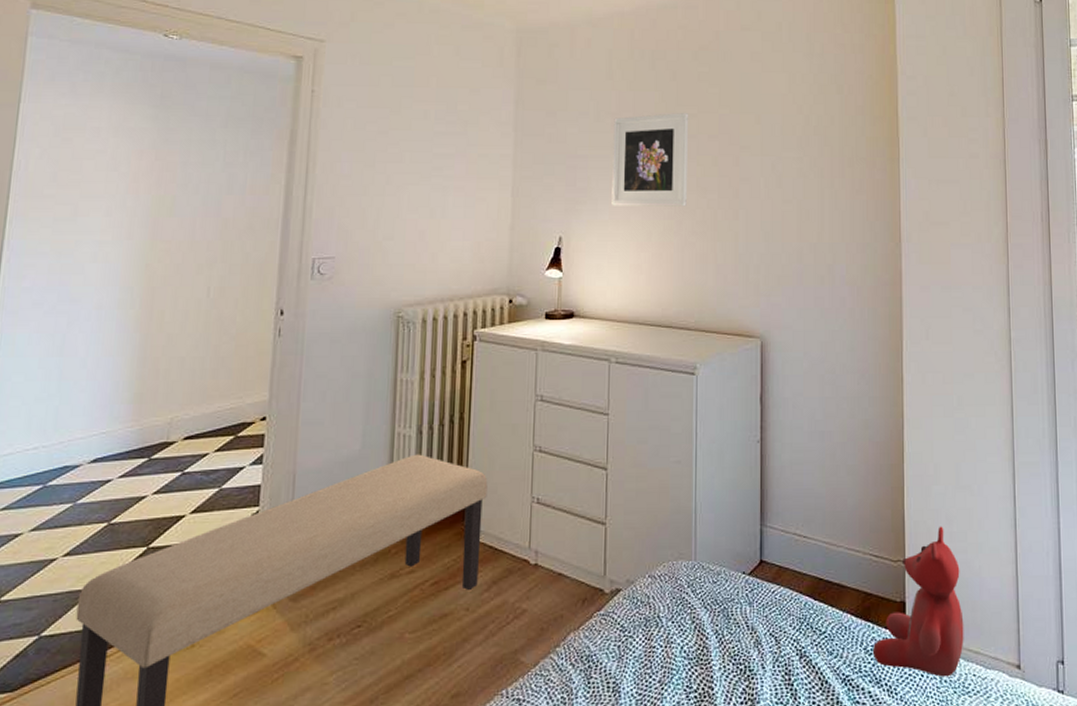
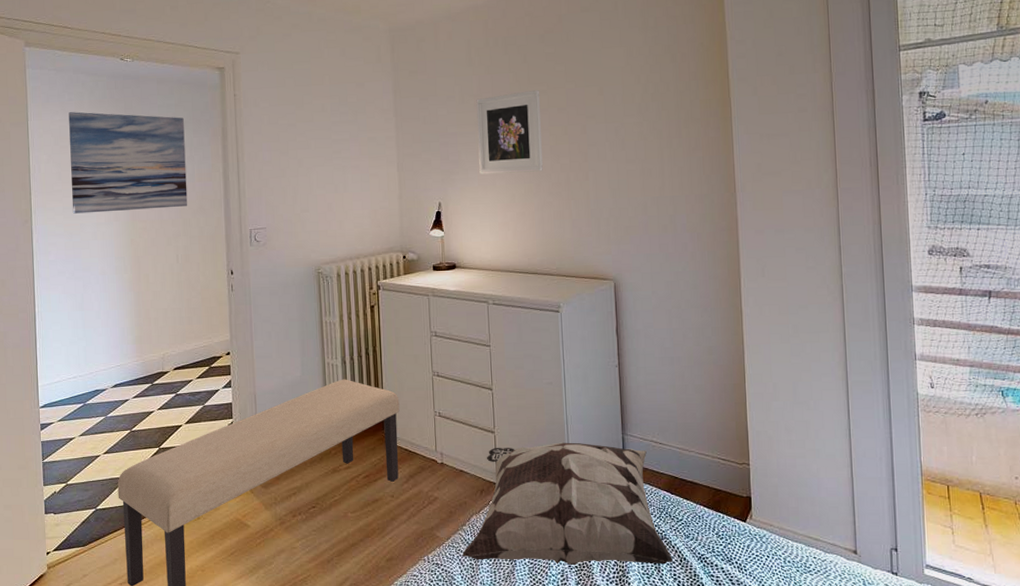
wall art: none [66,96,241,227] -> present [68,112,188,214]
decorative pillow: none [552,536,812,695] -> present [462,442,673,565]
stuffed bear: present [872,526,964,677] -> none [723,435,805,558]

